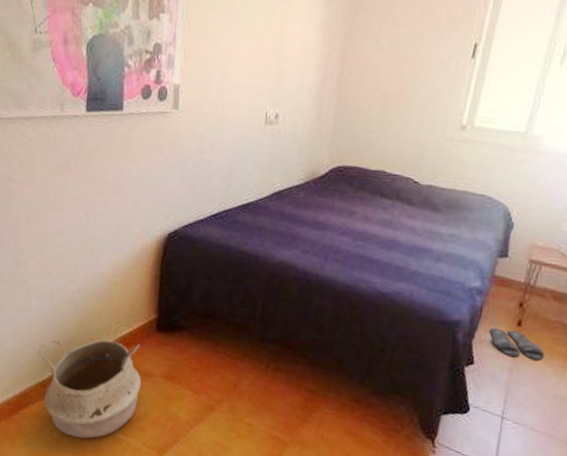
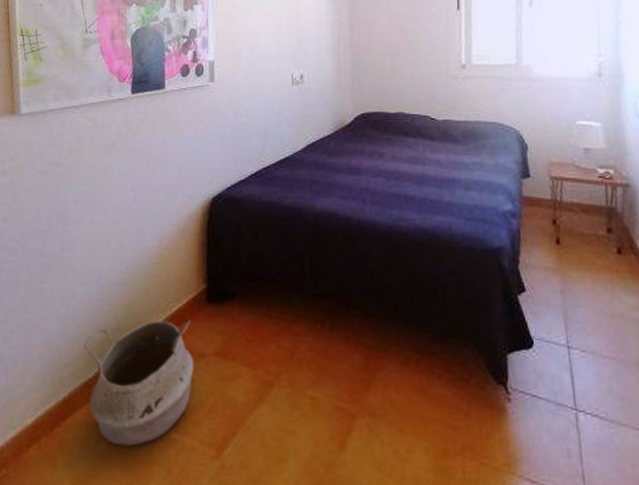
slippers: present [489,327,544,361] -> none [532,249,589,278]

